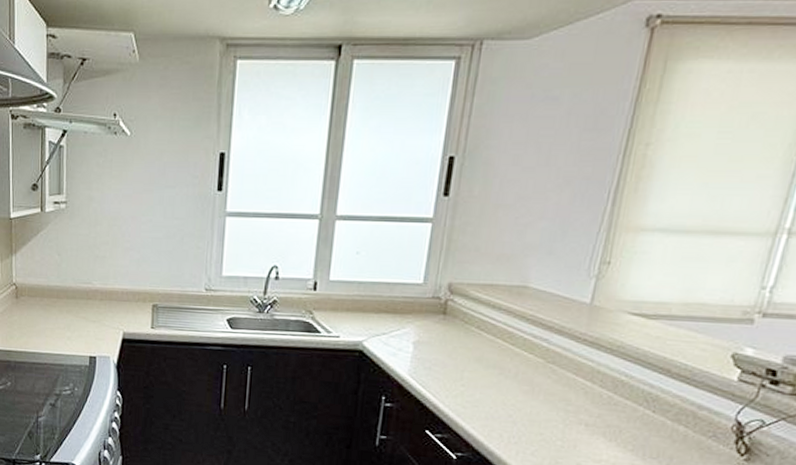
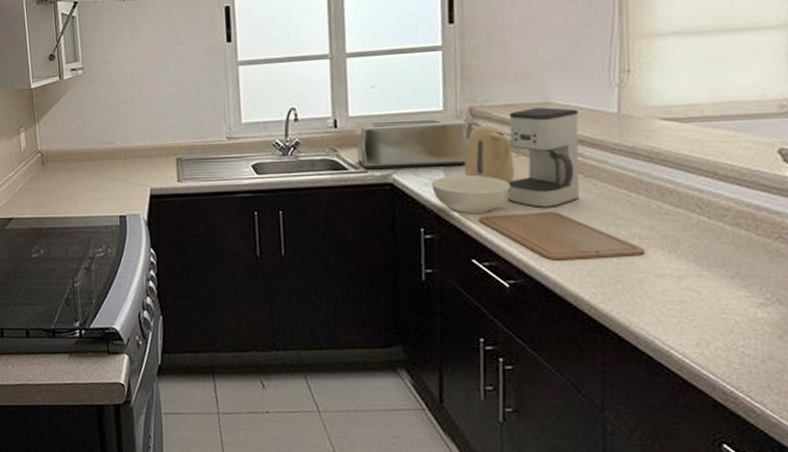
toaster: none [331,287,444,340] -> present [355,116,468,170]
bowl: none [398,348,475,388] -> present [430,174,511,214]
kettle: none [433,301,483,362] -> present [464,123,515,184]
chopping board: none [439,390,589,441] -> present [479,212,646,260]
coffee maker: none [468,290,554,389] -> present [506,107,580,209]

